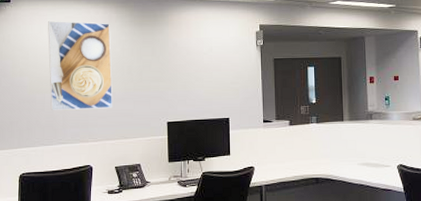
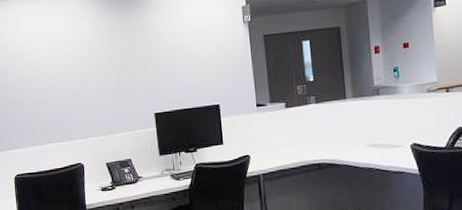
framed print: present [48,21,113,110] -> none [24,12,98,109]

